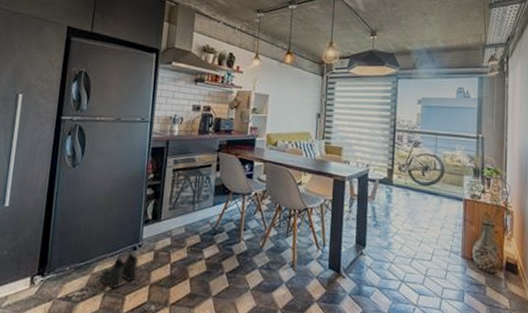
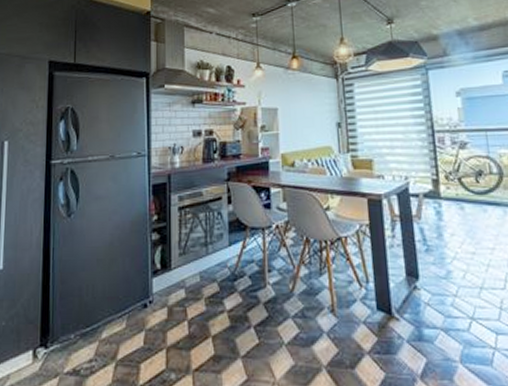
boots: present [99,253,139,290] -> none [109,312,151,357]

